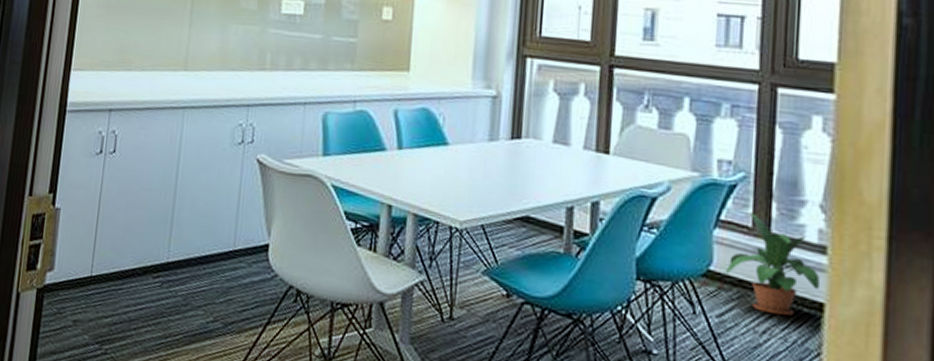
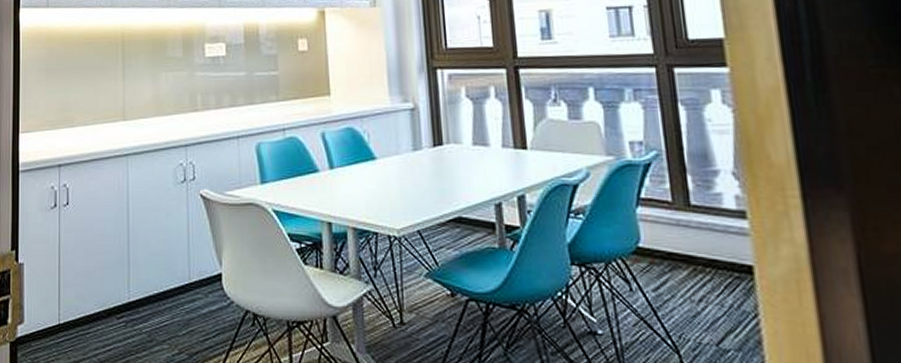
potted plant: present [725,213,819,316] -> none [653,188,745,281]

